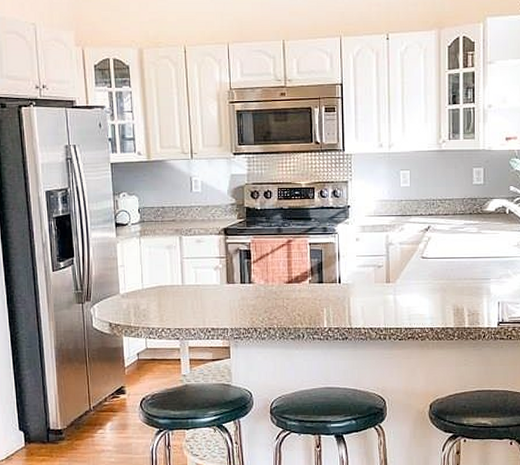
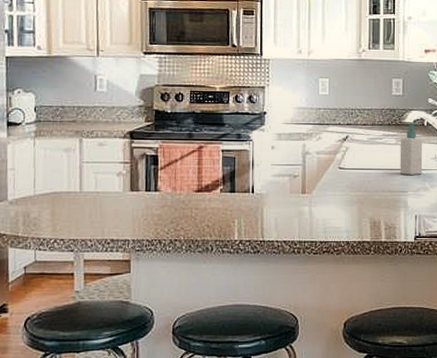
soap bottle: none [482,210,505,262] -> present [399,122,423,175]

